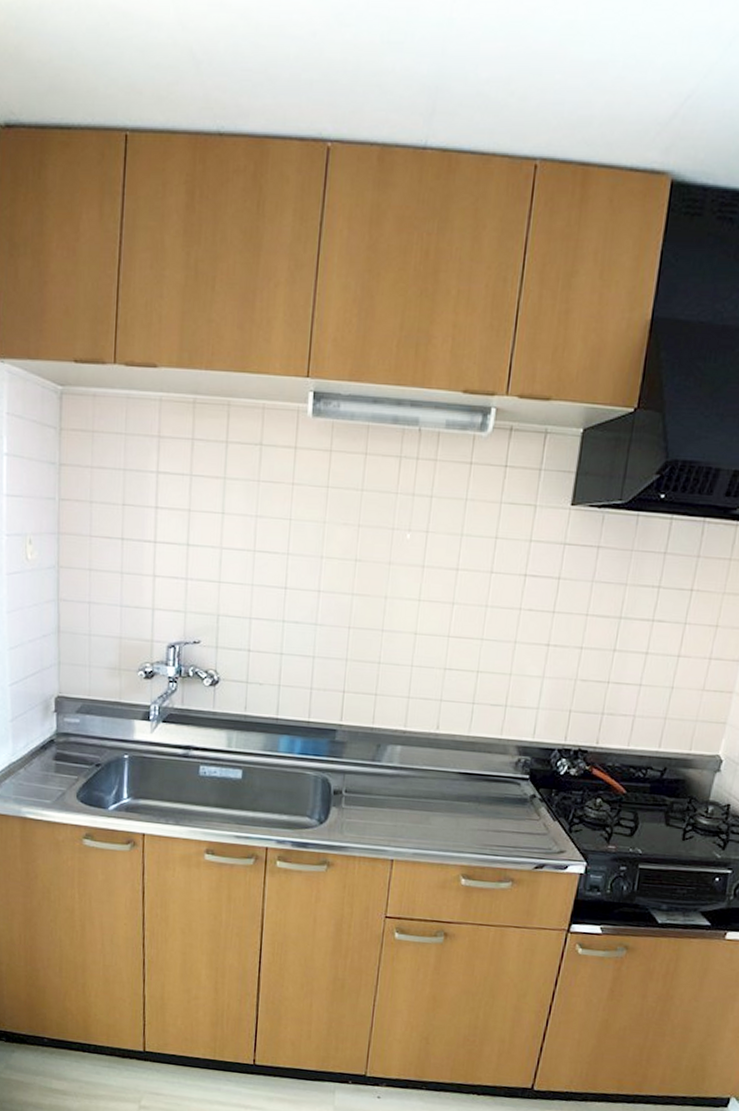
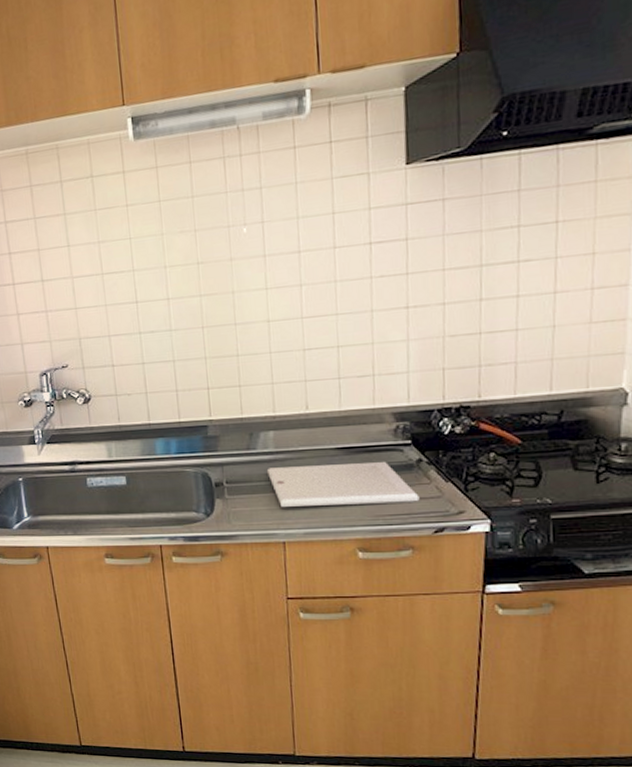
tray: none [387,782,527,837] -> present [266,462,420,507]

